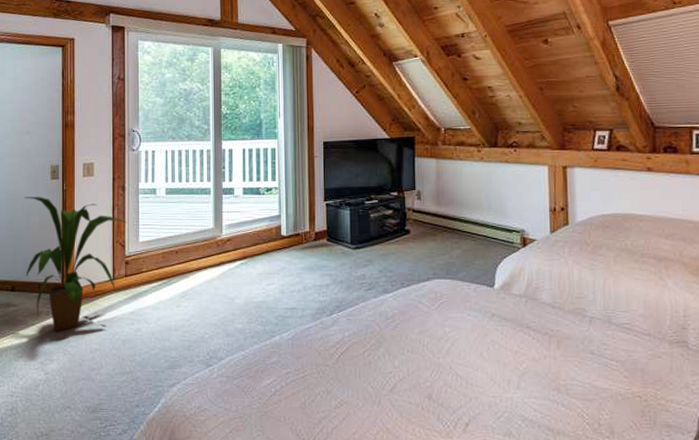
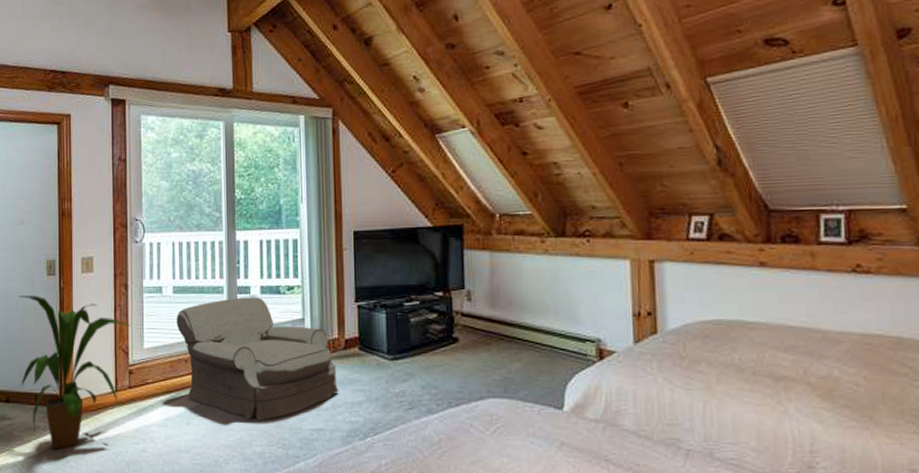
armchair: none [169,197,310,302] -> present [176,297,339,420]

